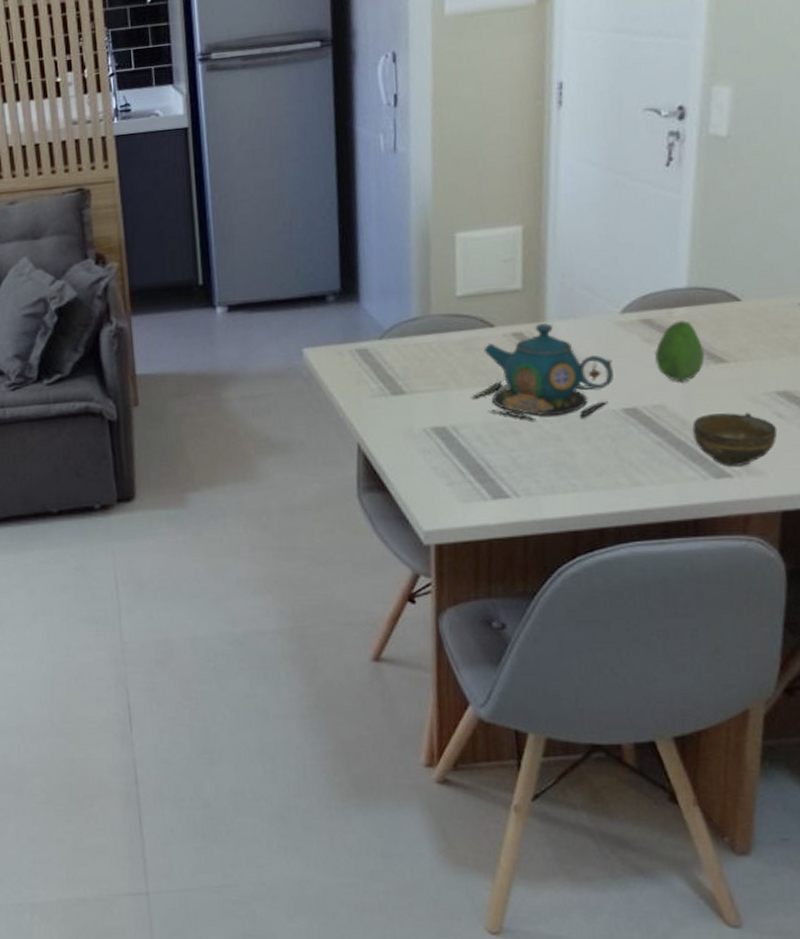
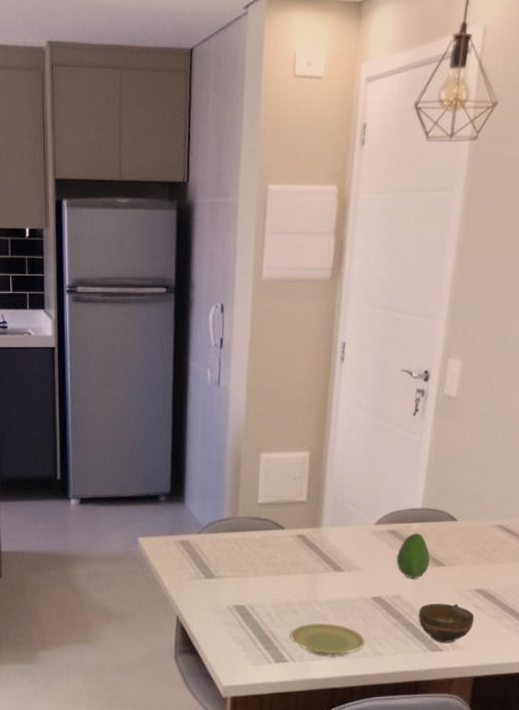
teapot: present [471,323,614,421] -> none [264,529,367,604]
plate: none [511,445,617,490] -> present [291,622,365,657]

